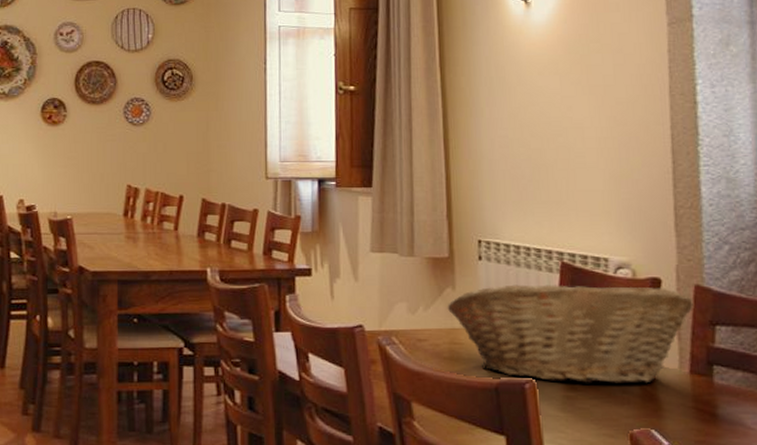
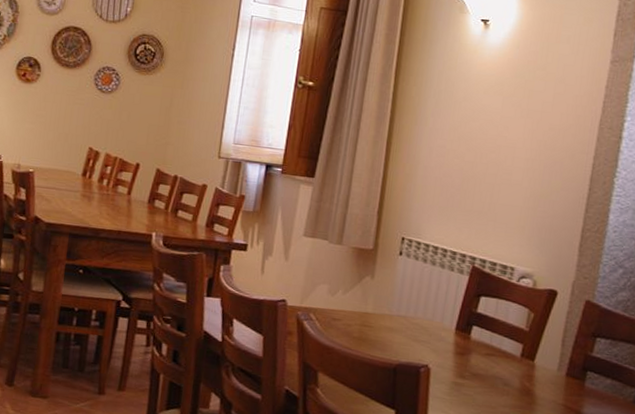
fruit basket: present [447,284,693,384] -> none [363,280,582,379]

